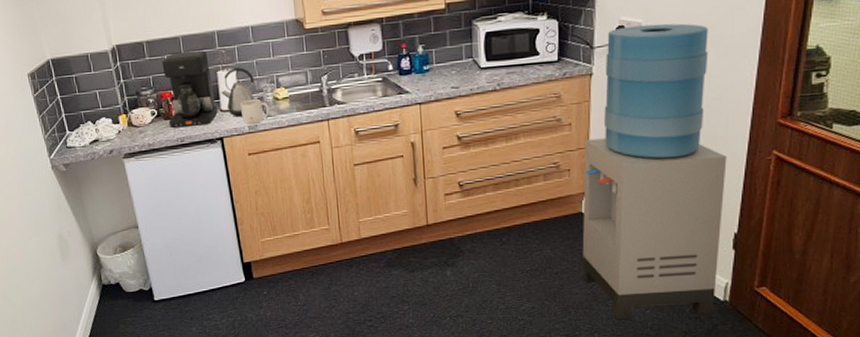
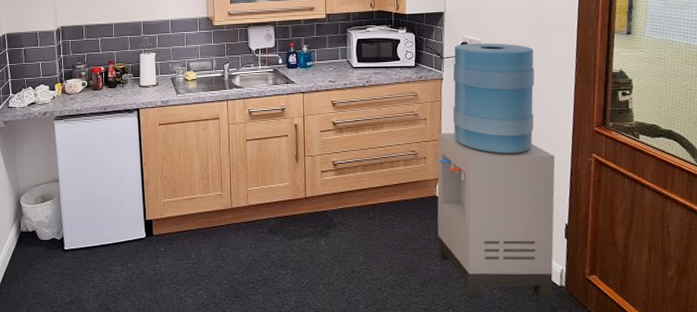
coffee maker: present [161,50,218,129] -> none [95,36,137,98]
kettle: present [221,67,255,117] -> none [142,52,170,92]
mug: present [239,98,270,126] -> none [156,78,180,100]

